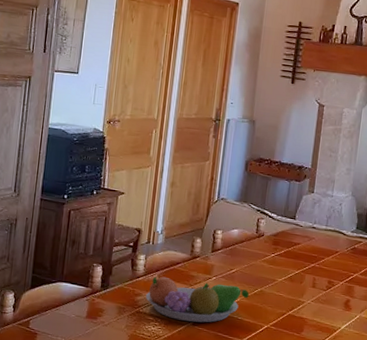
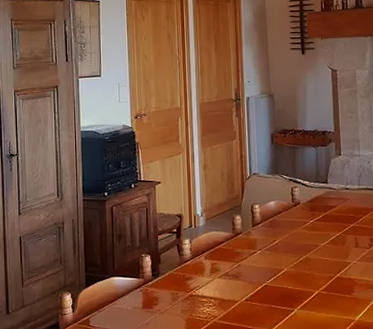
fruit bowl: present [145,276,249,323] -> none [196,256,295,298]

